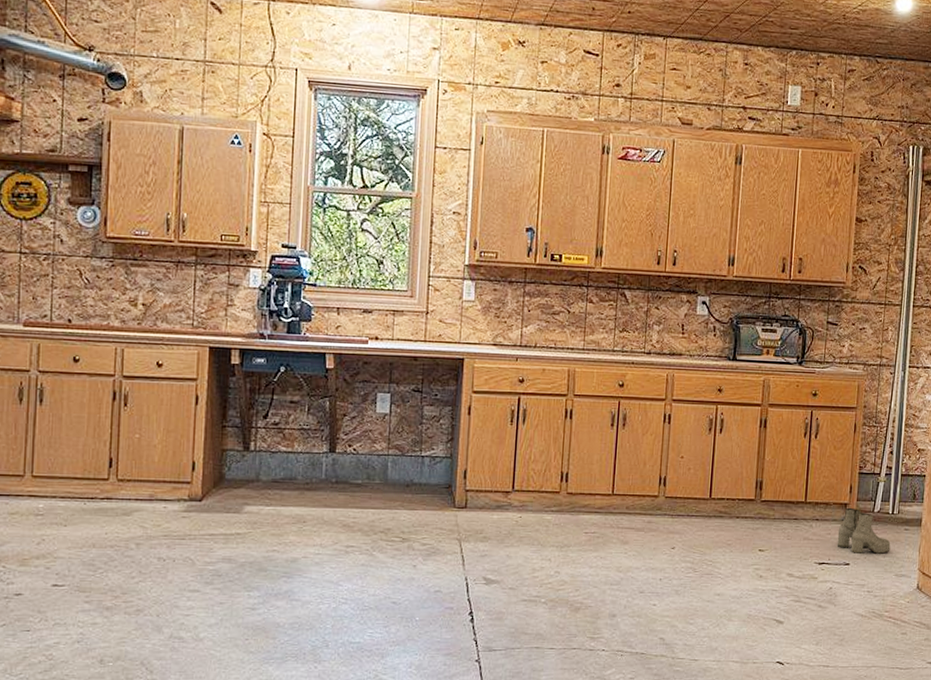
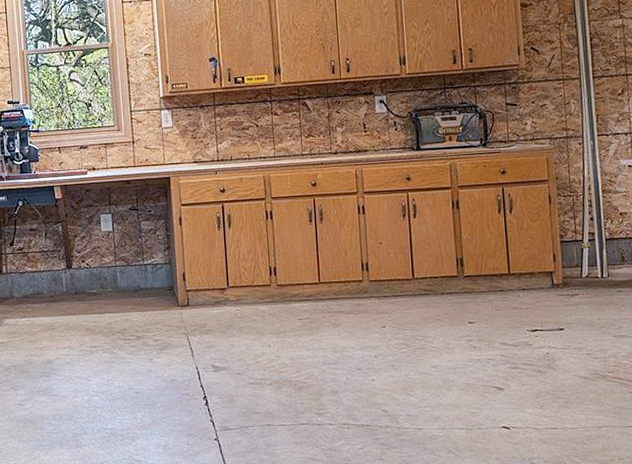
boots: present [837,507,891,554] -> none [547,275,605,319]

